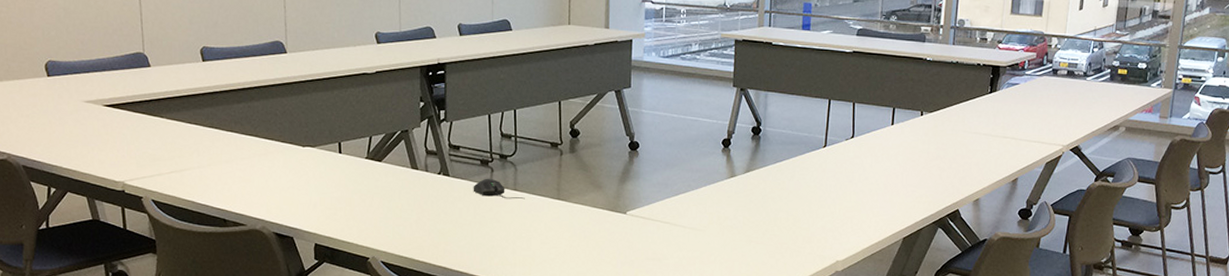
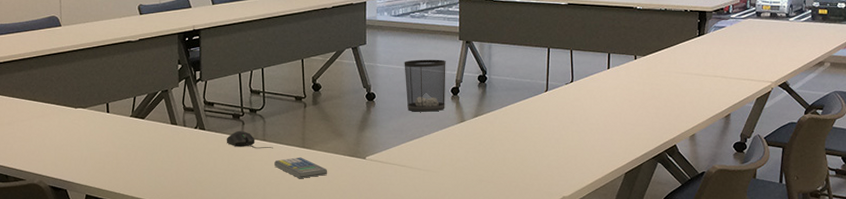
calculator: none [526,209,585,233] -> present [274,157,328,178]
waste bin: none [671,106,718,165] -> present [404,59,446,112]

